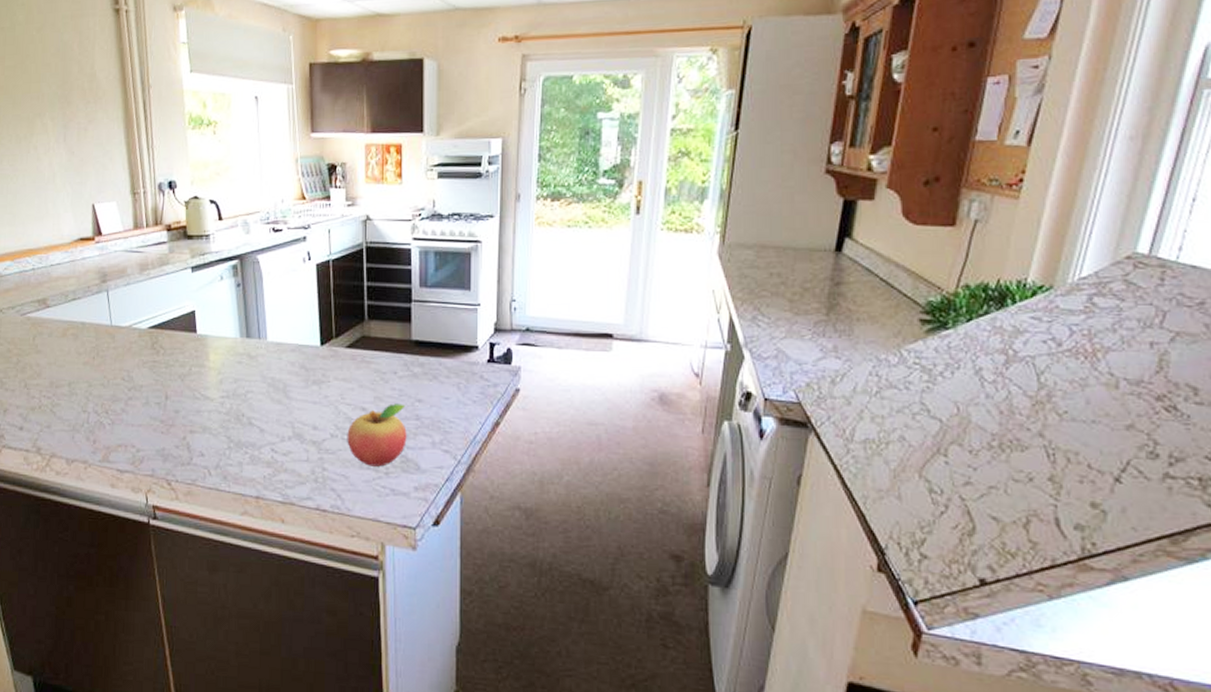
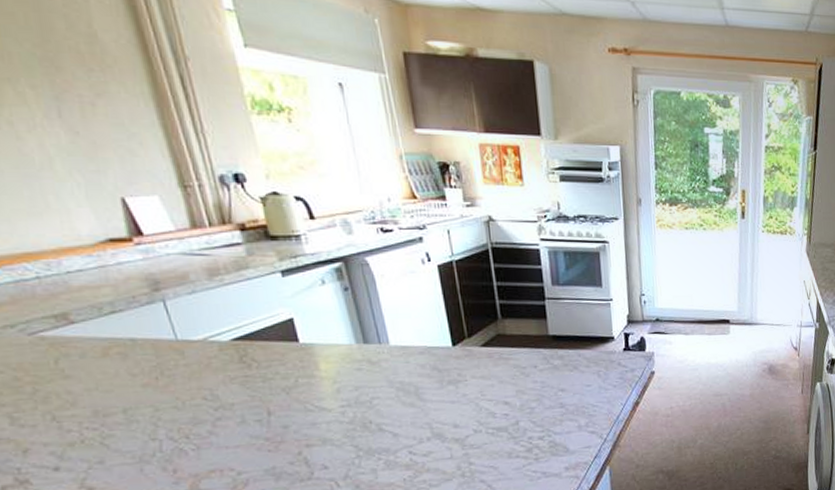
fruit: present [347,403,407,467] -> none [491,394,554,455]

